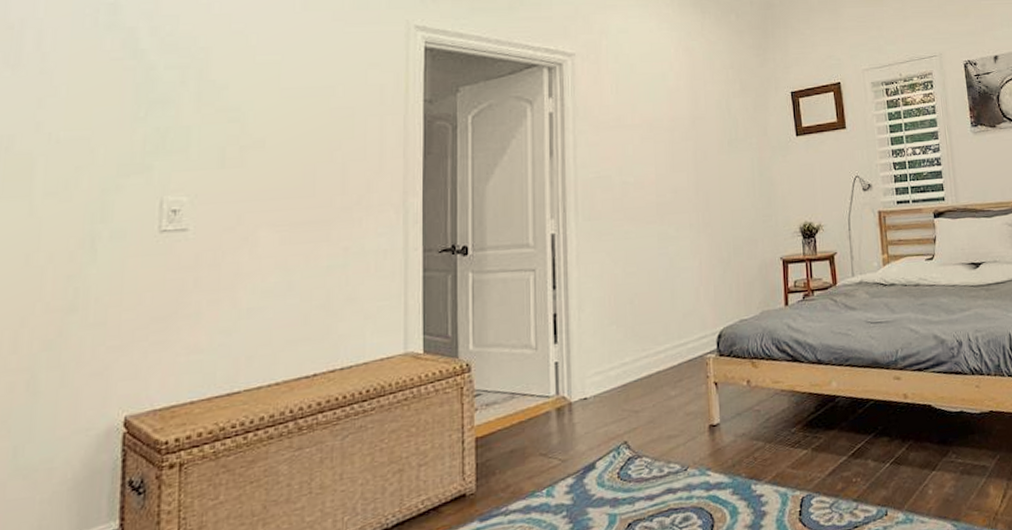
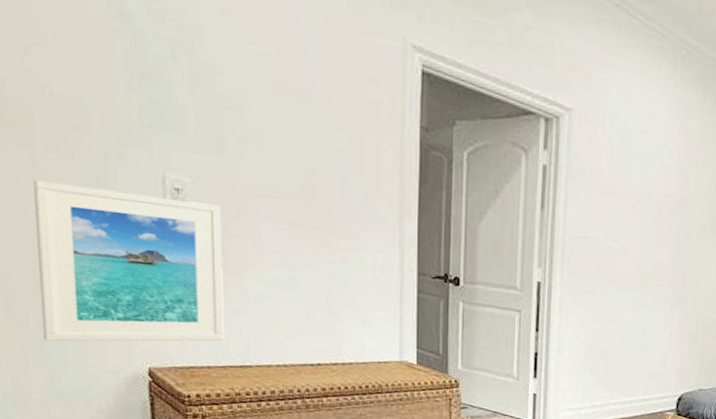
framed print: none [11,219,218,407] -> present [33,179,225,342]

